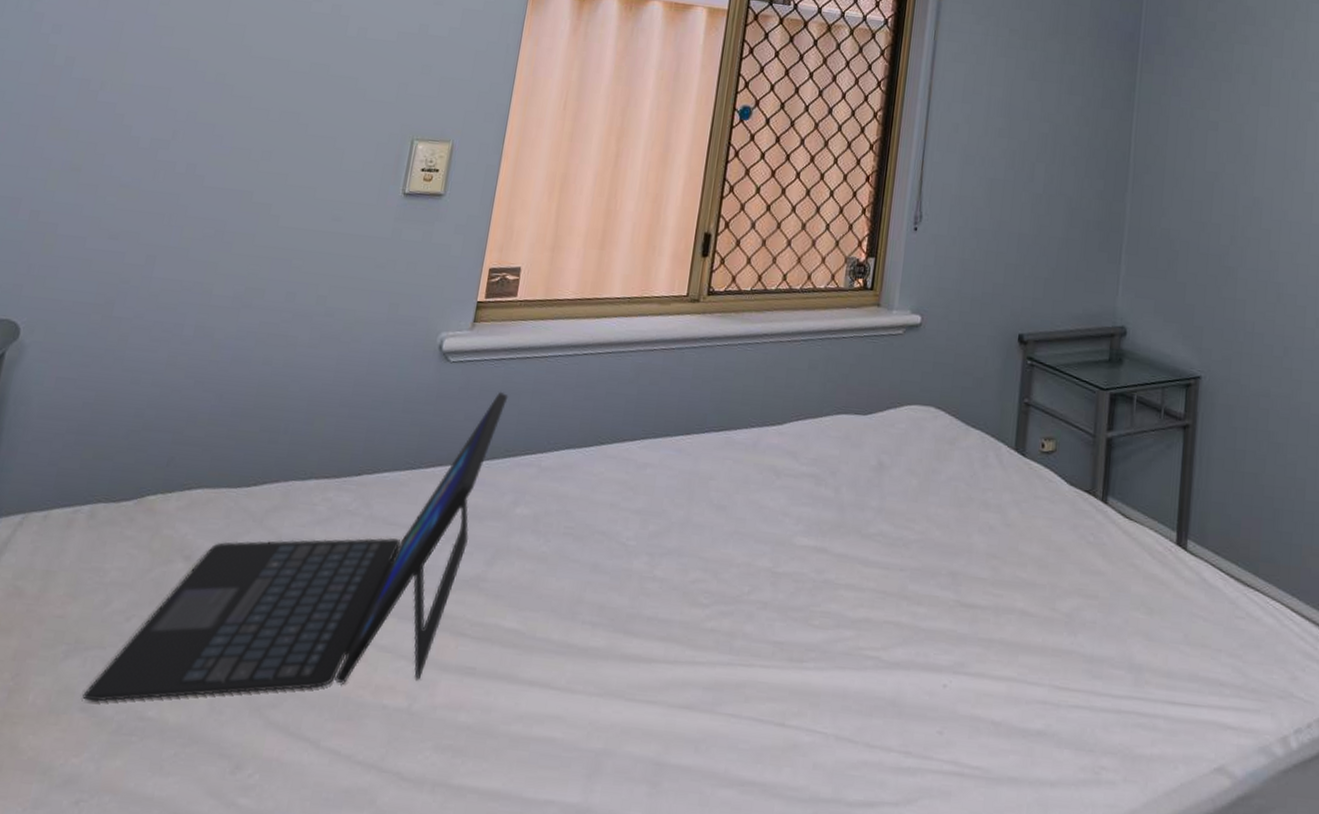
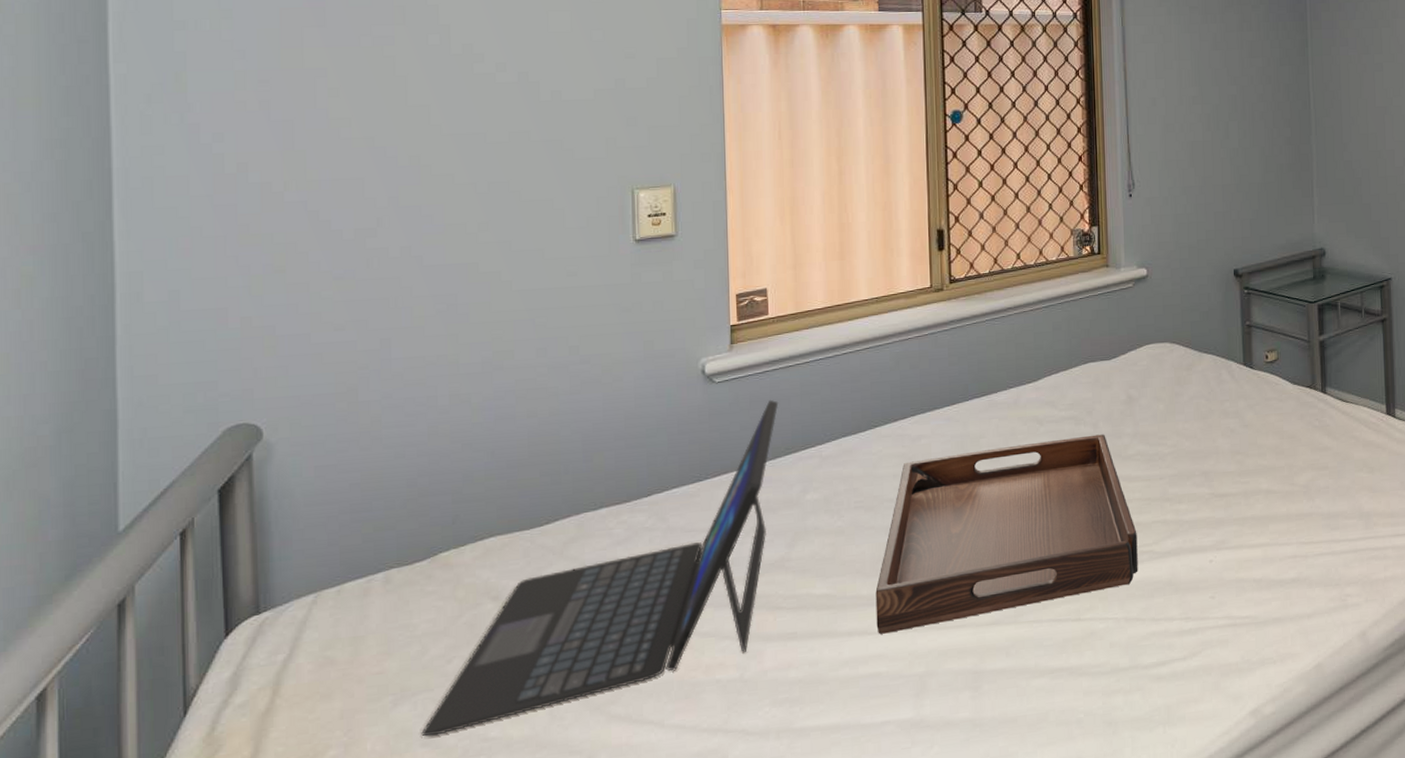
serving tray: none [560,491,865,694] -> present [875,434,1138,634]

